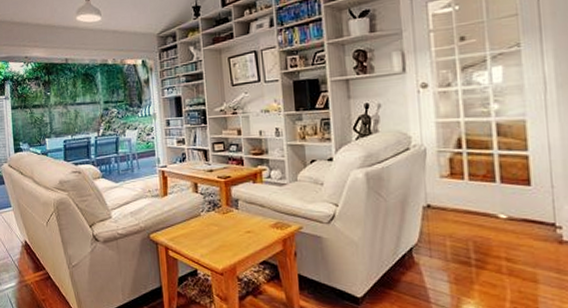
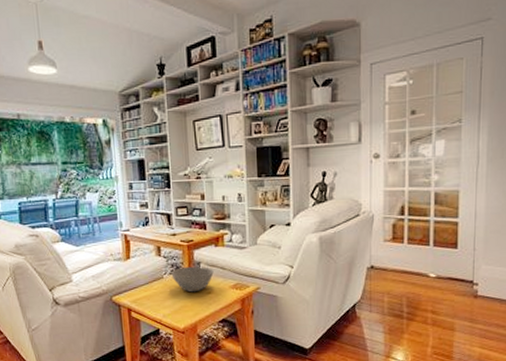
bowl: none [208,203,253,231] -> present [171,266,214,293]

